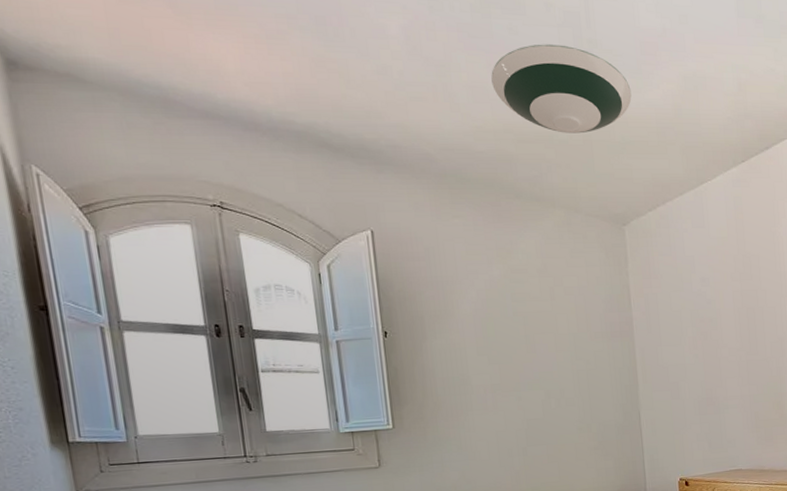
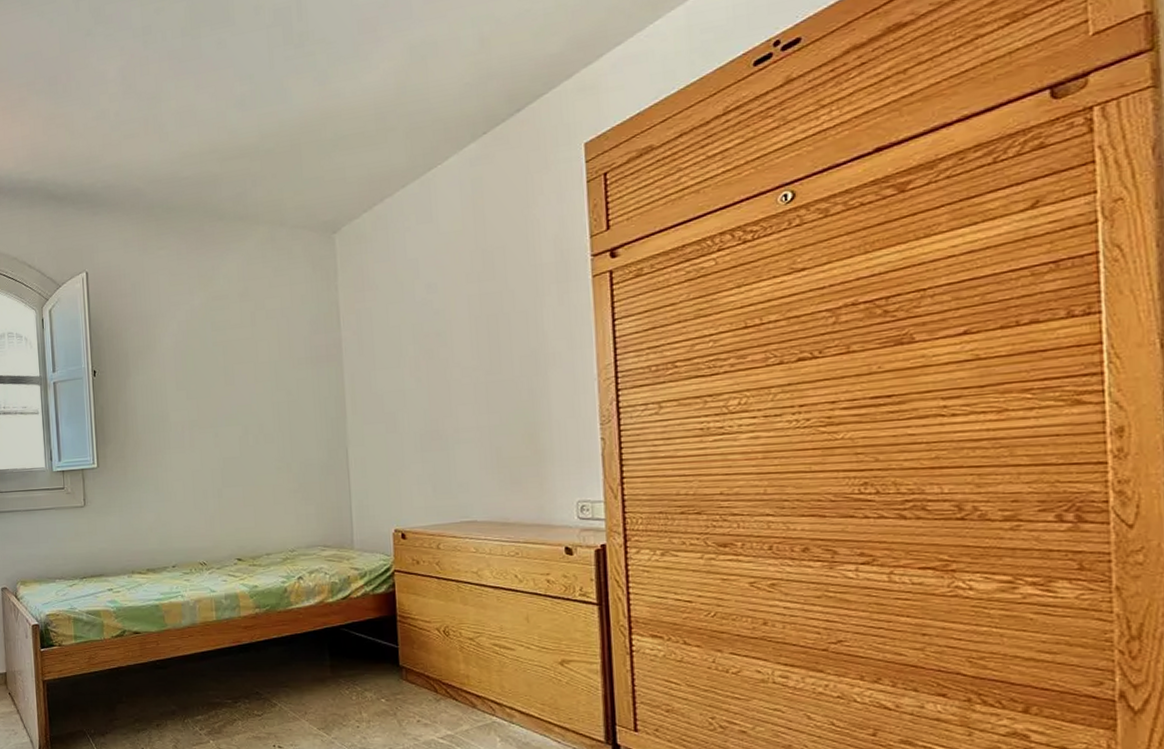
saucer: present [491,44,632,134] -> none [199,45,346,142]

